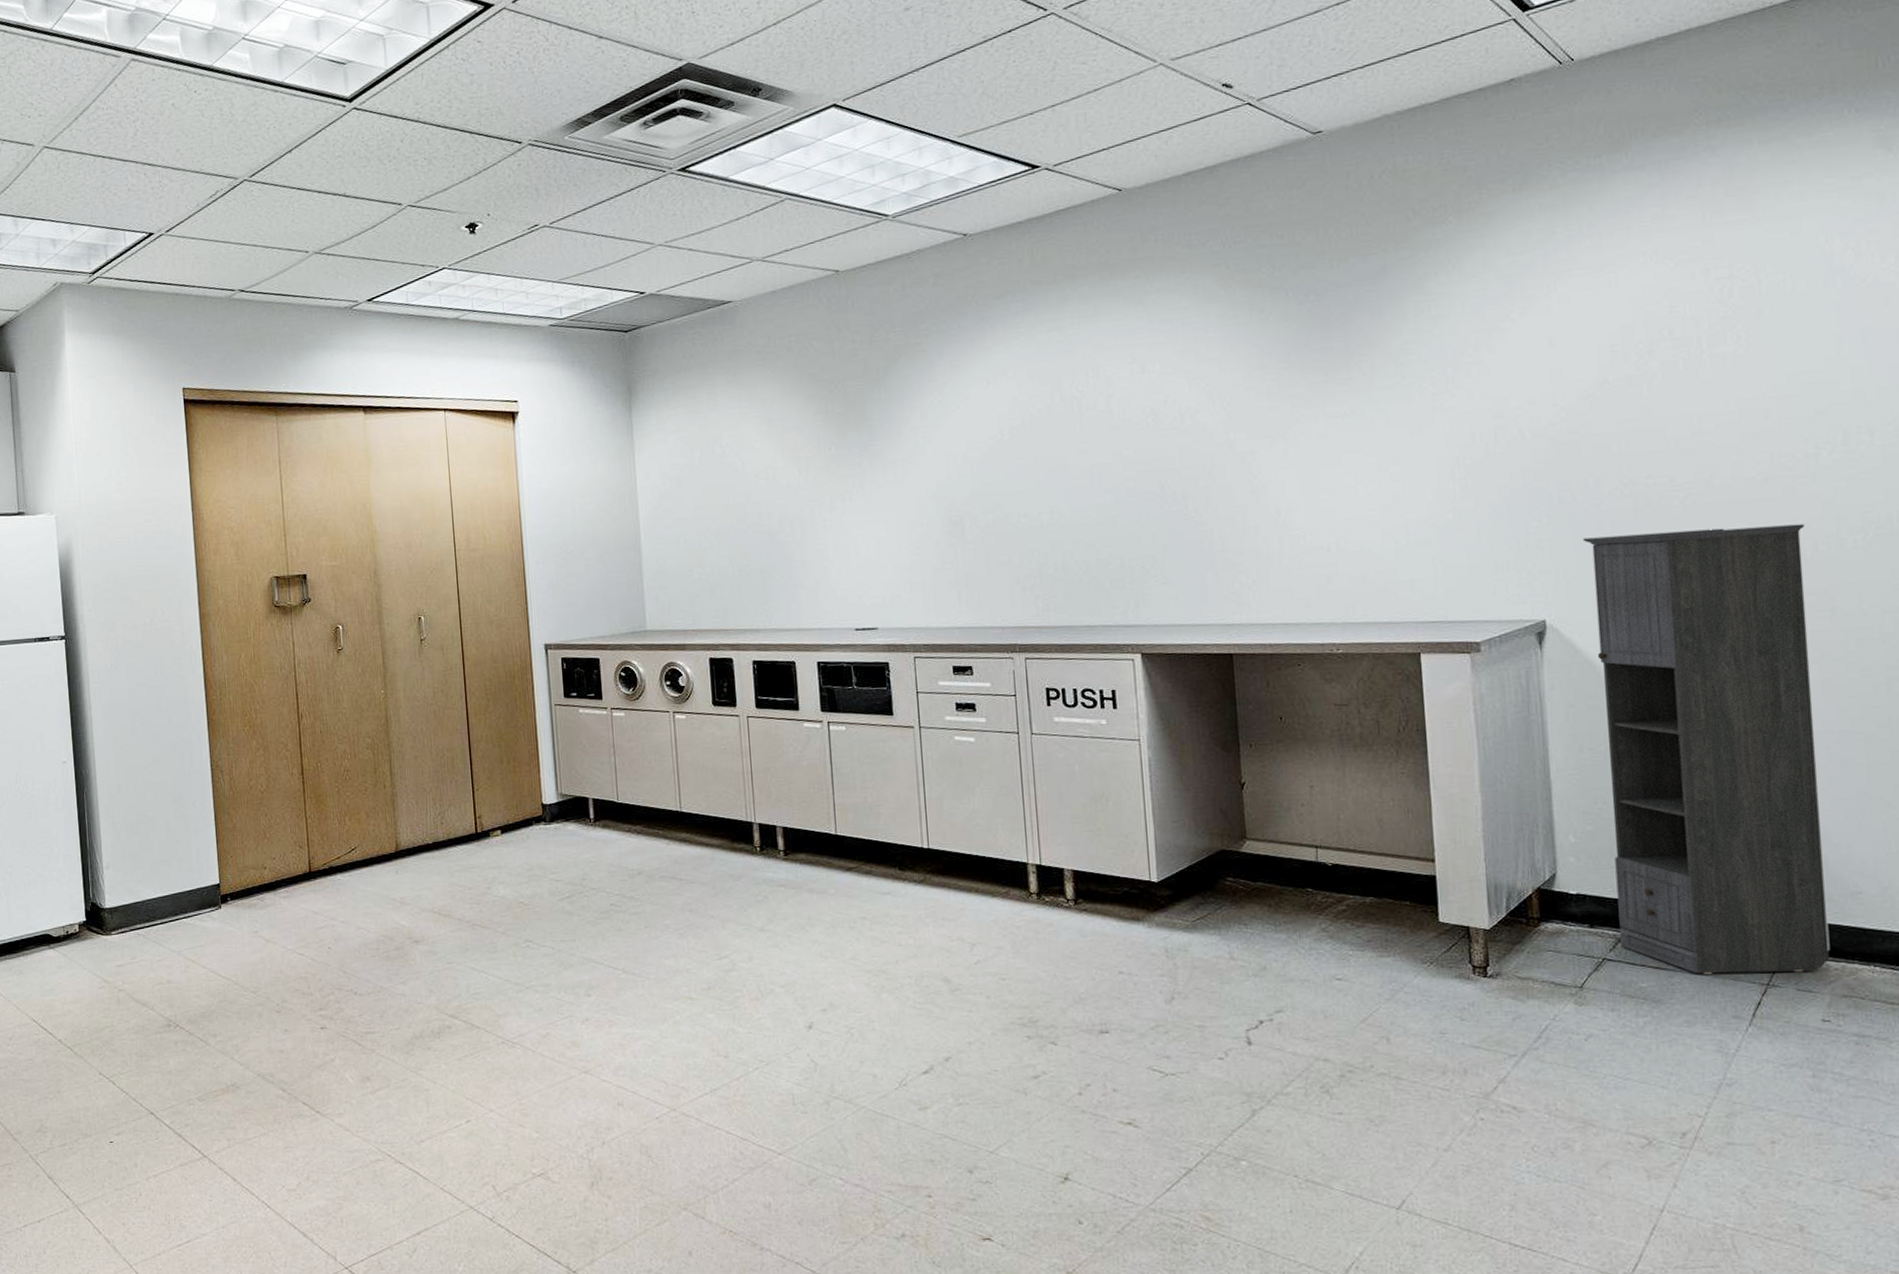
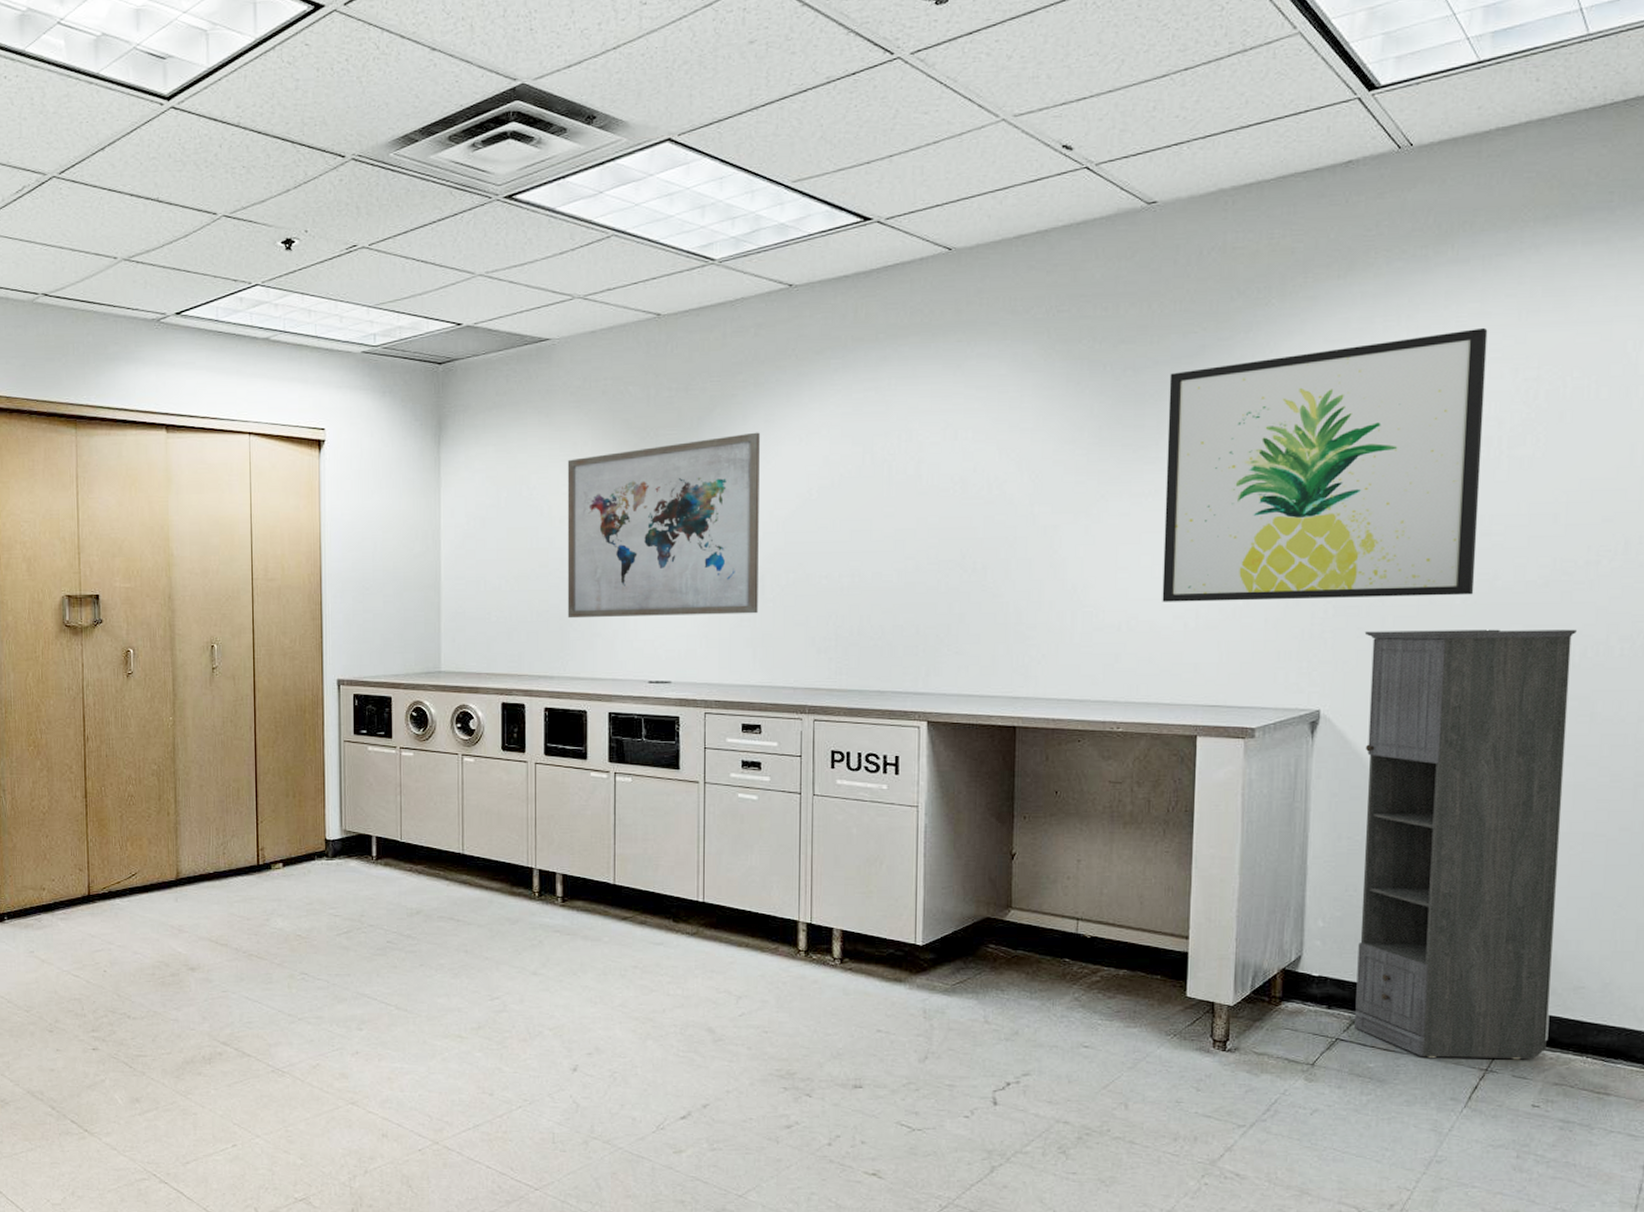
wall art: none [758,378,959,571] -> present [567,432,760,619]
wall art: none [1353,230,1692,521] -> present [1162,327,1488,602]

